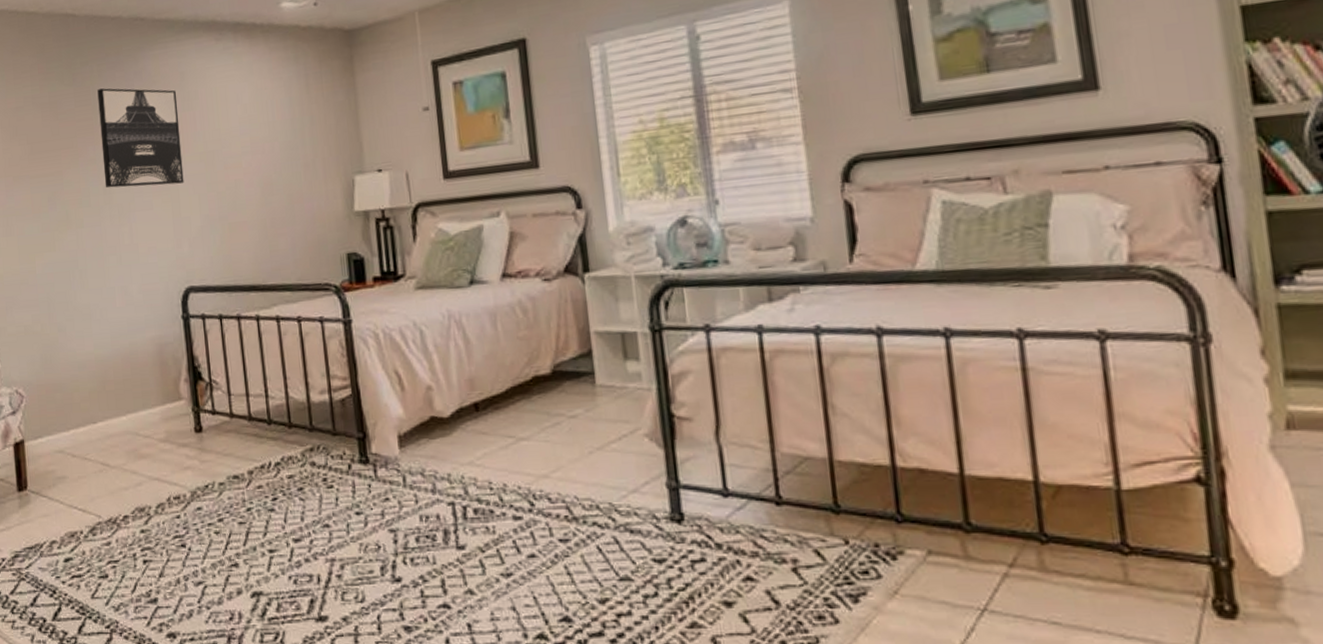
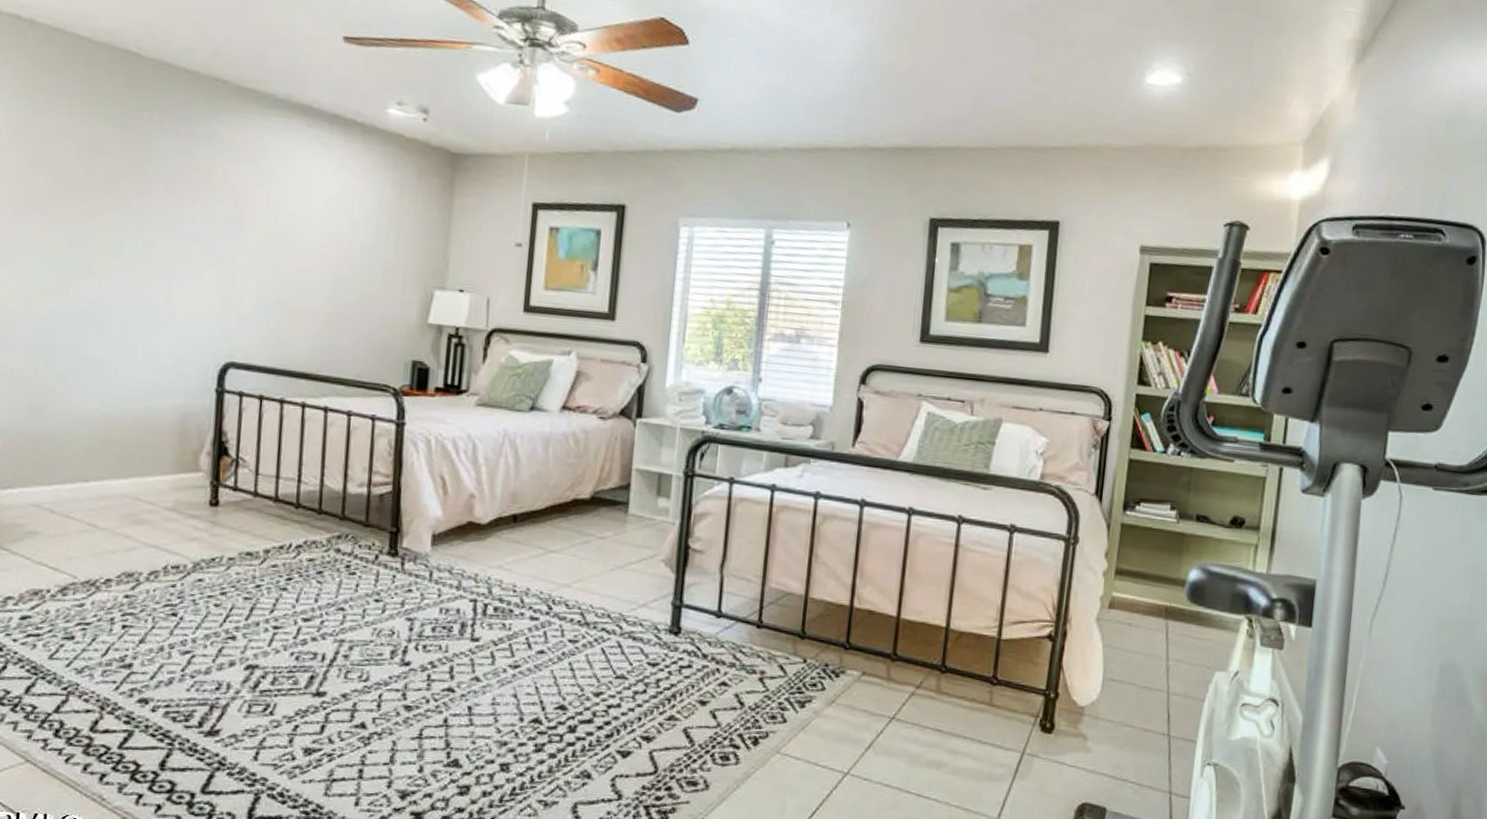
wall art: present [97,88,184,188] -> none [145,140,252,258]

